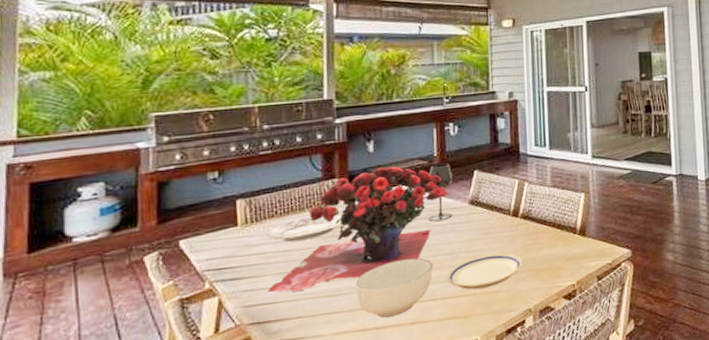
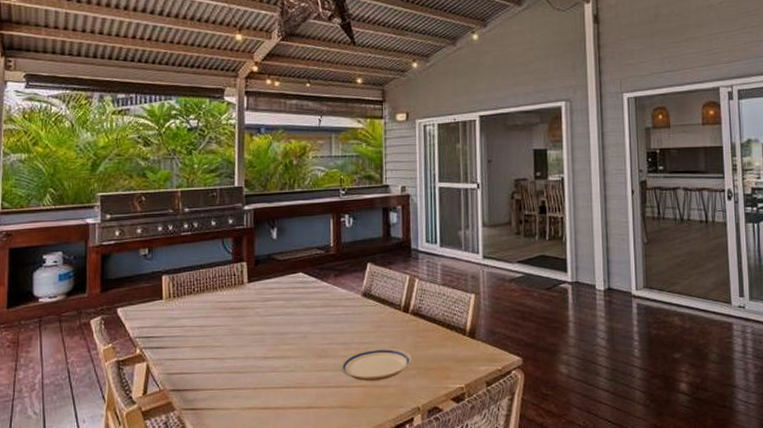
flower arrangement: present [267,166,448,293] -> none [185,253,342,365]
plate: present [267,215,342,242] -> none [186,296,248,318]
bowl: present [355,257,434,318] -> none [259,344,328,399]
wineglass: present [428,163,453,221] -> none [324,254,347,310]

